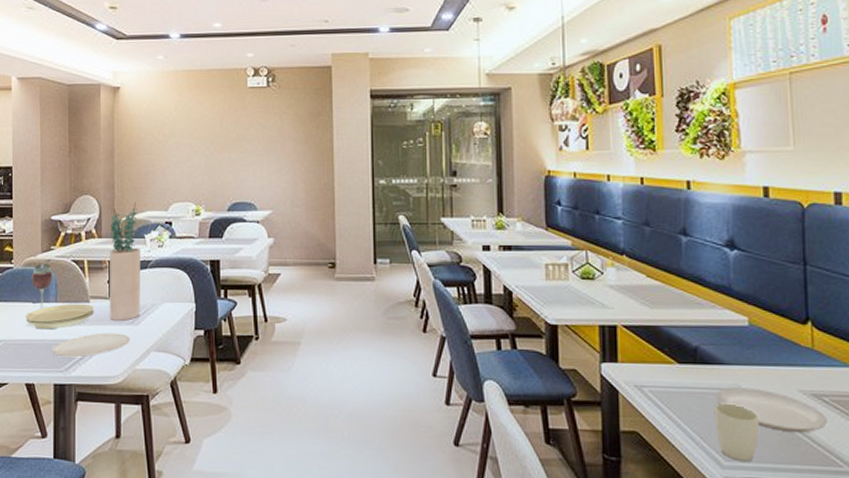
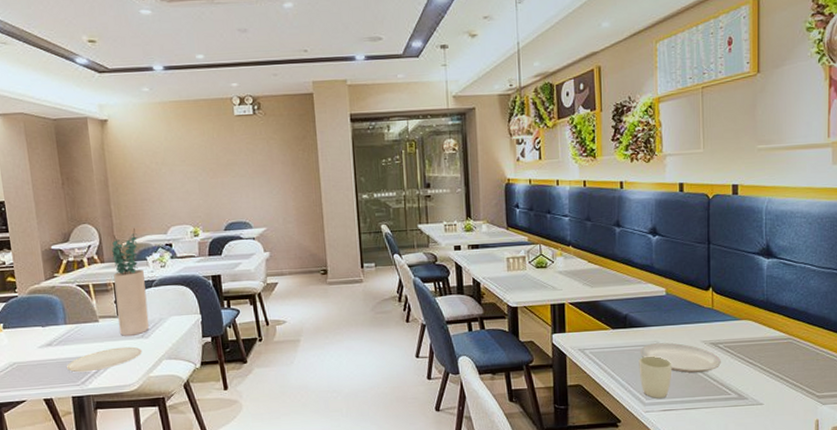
plate: present [25,303,95,330] -> none [36,323,105,350]
wineglass: present [31,263,53,309] -> none [37,290,60,332]

